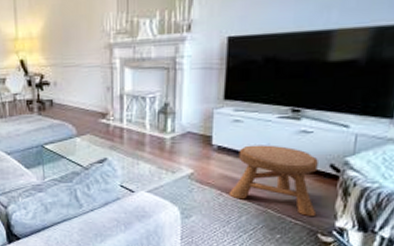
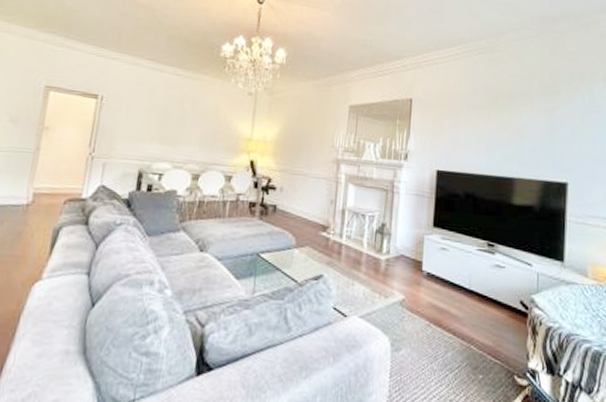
stool: present [228,145,318,216] -> none [436,274,512,355]

